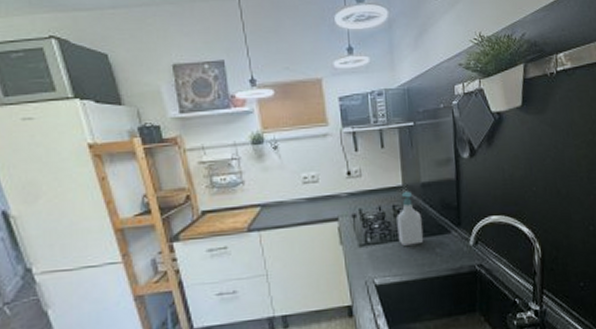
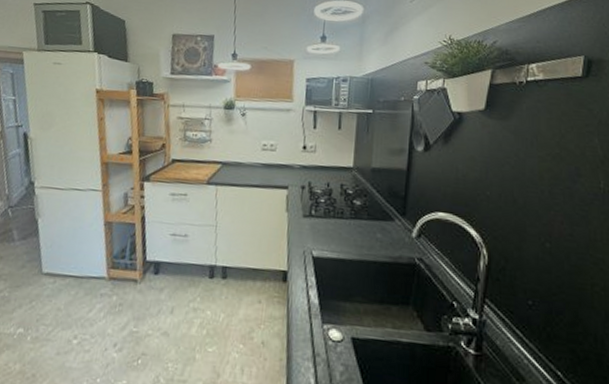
soap bottle: present [396,190,423,246] -> none [341,172,367,226]

